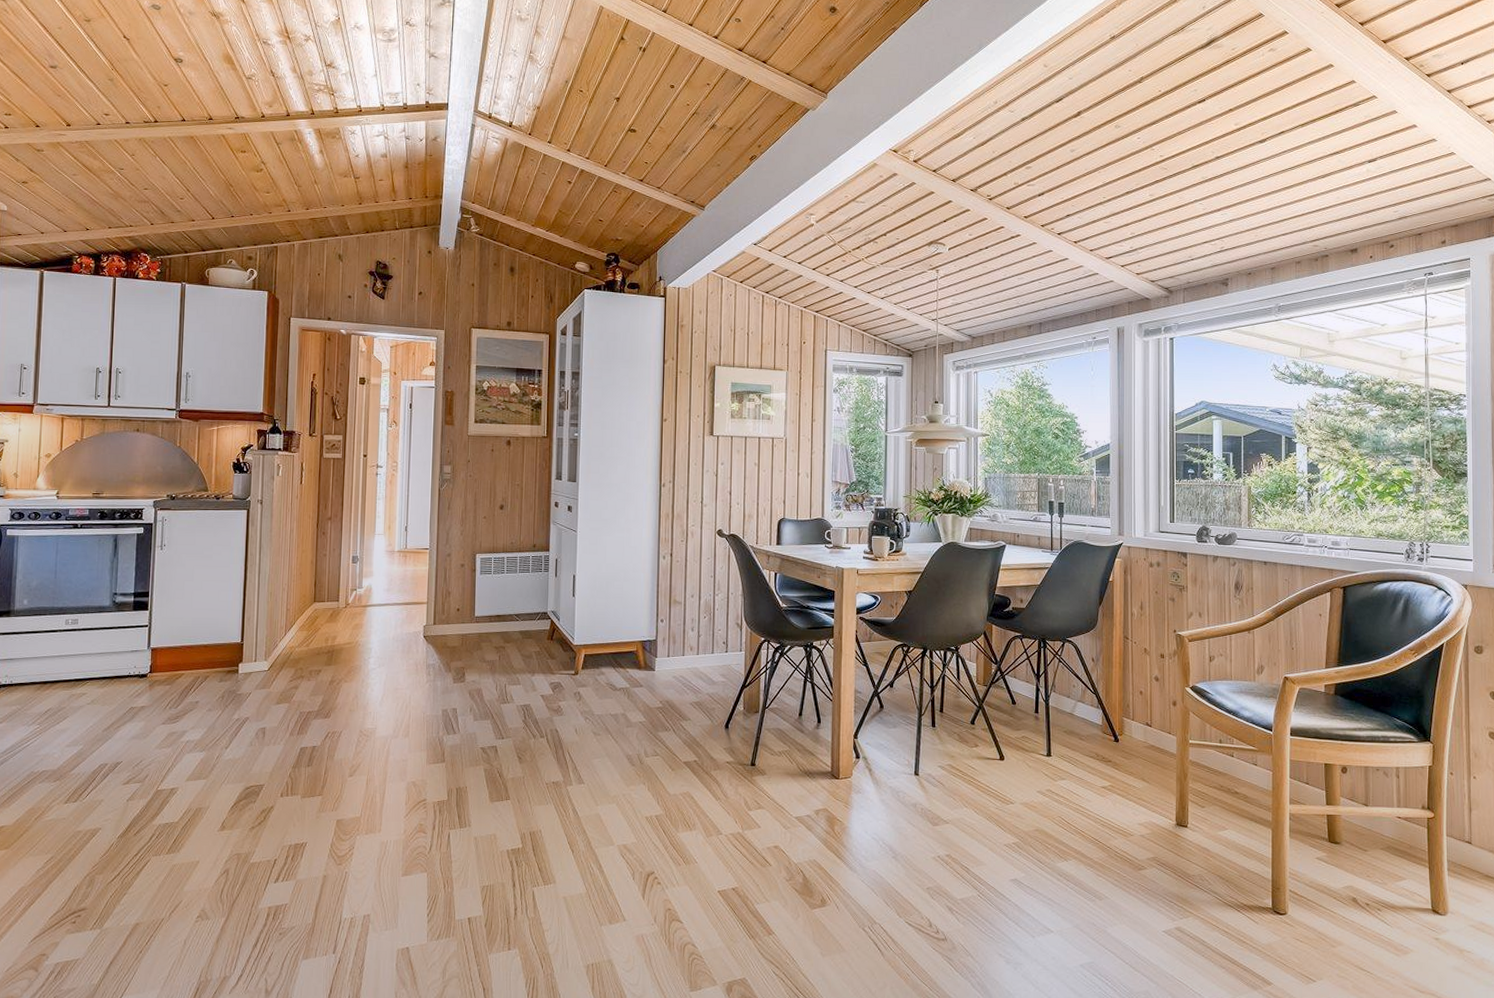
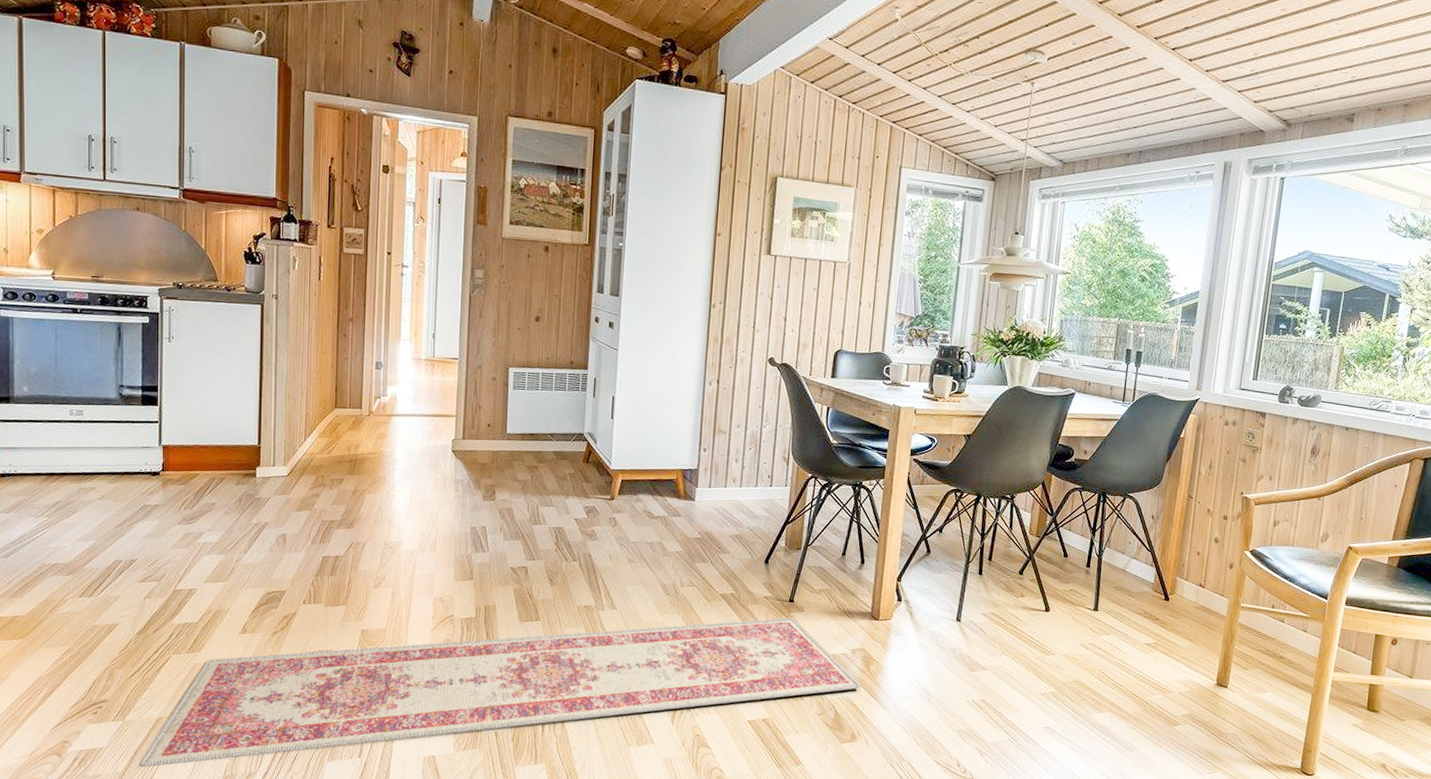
rug: none [114,782,827,978] -> present [138,618,861,768]

